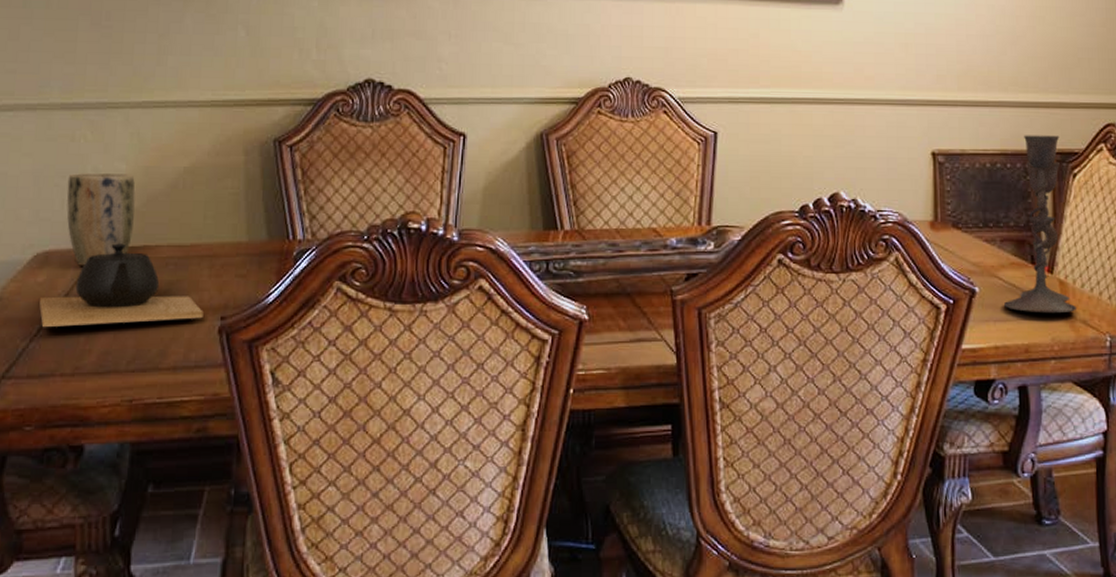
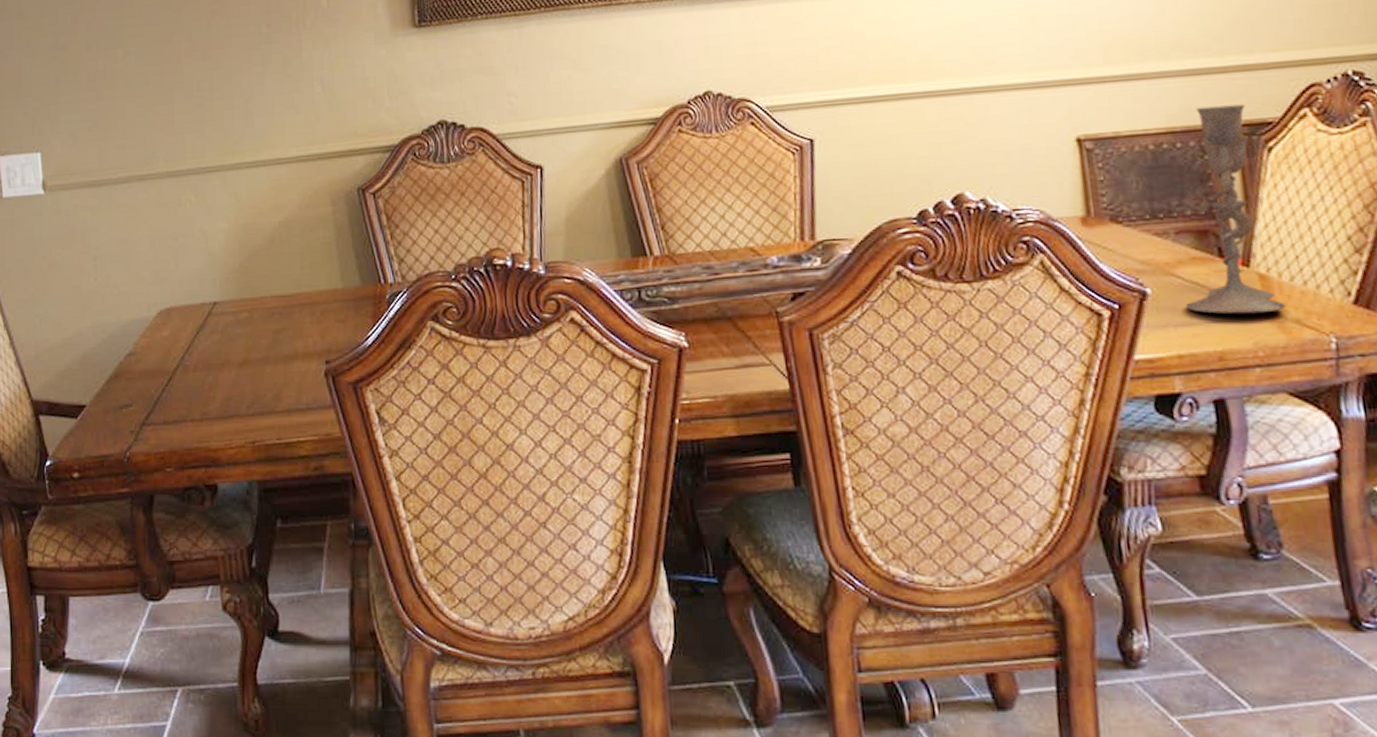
teapot: present [39,243,204,328] -> none [166,297,310,378]
plant pot: present [66,172,136,266] -> none [179,231,240,320]

